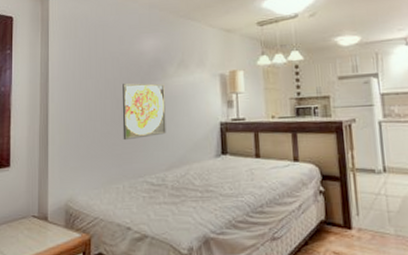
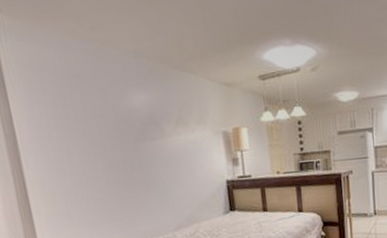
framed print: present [122,83,166,141] -> none [114,143,171,205]

